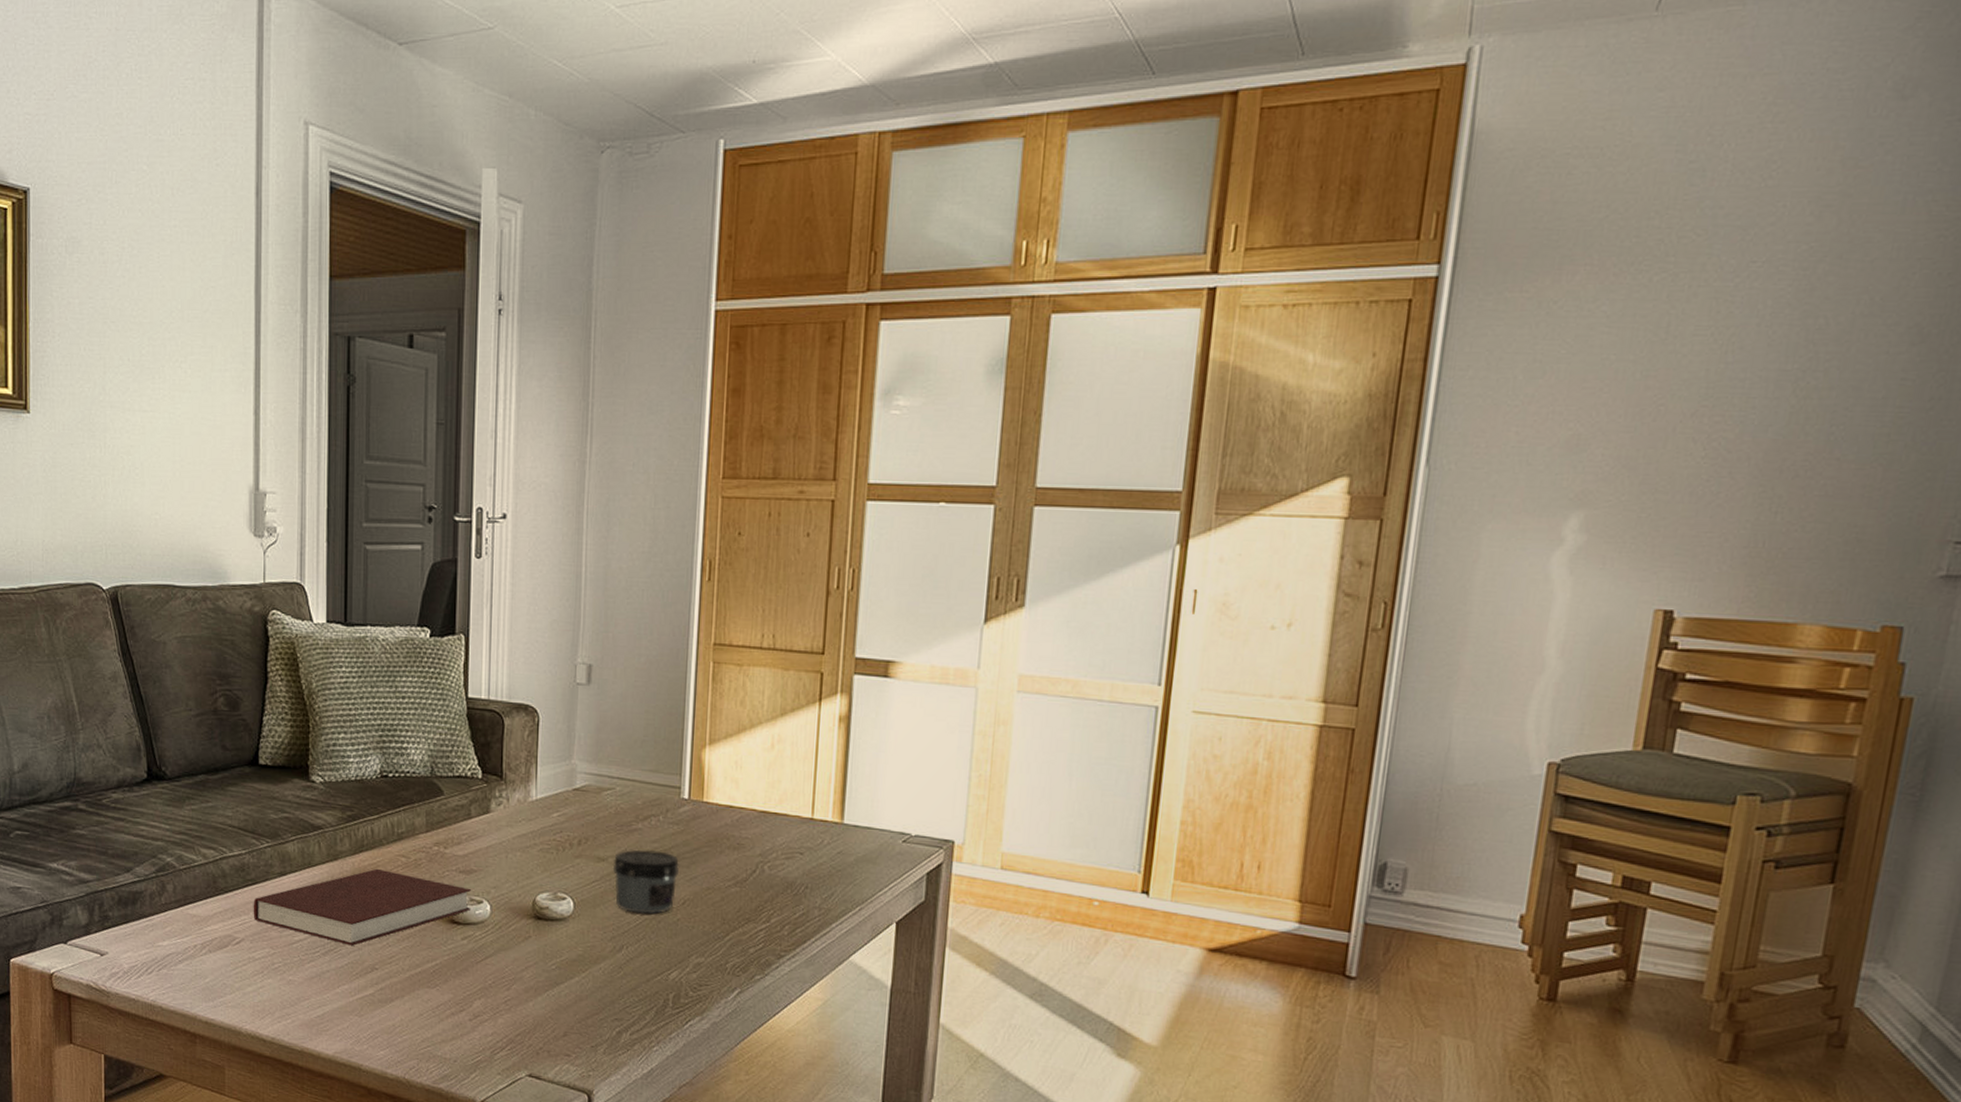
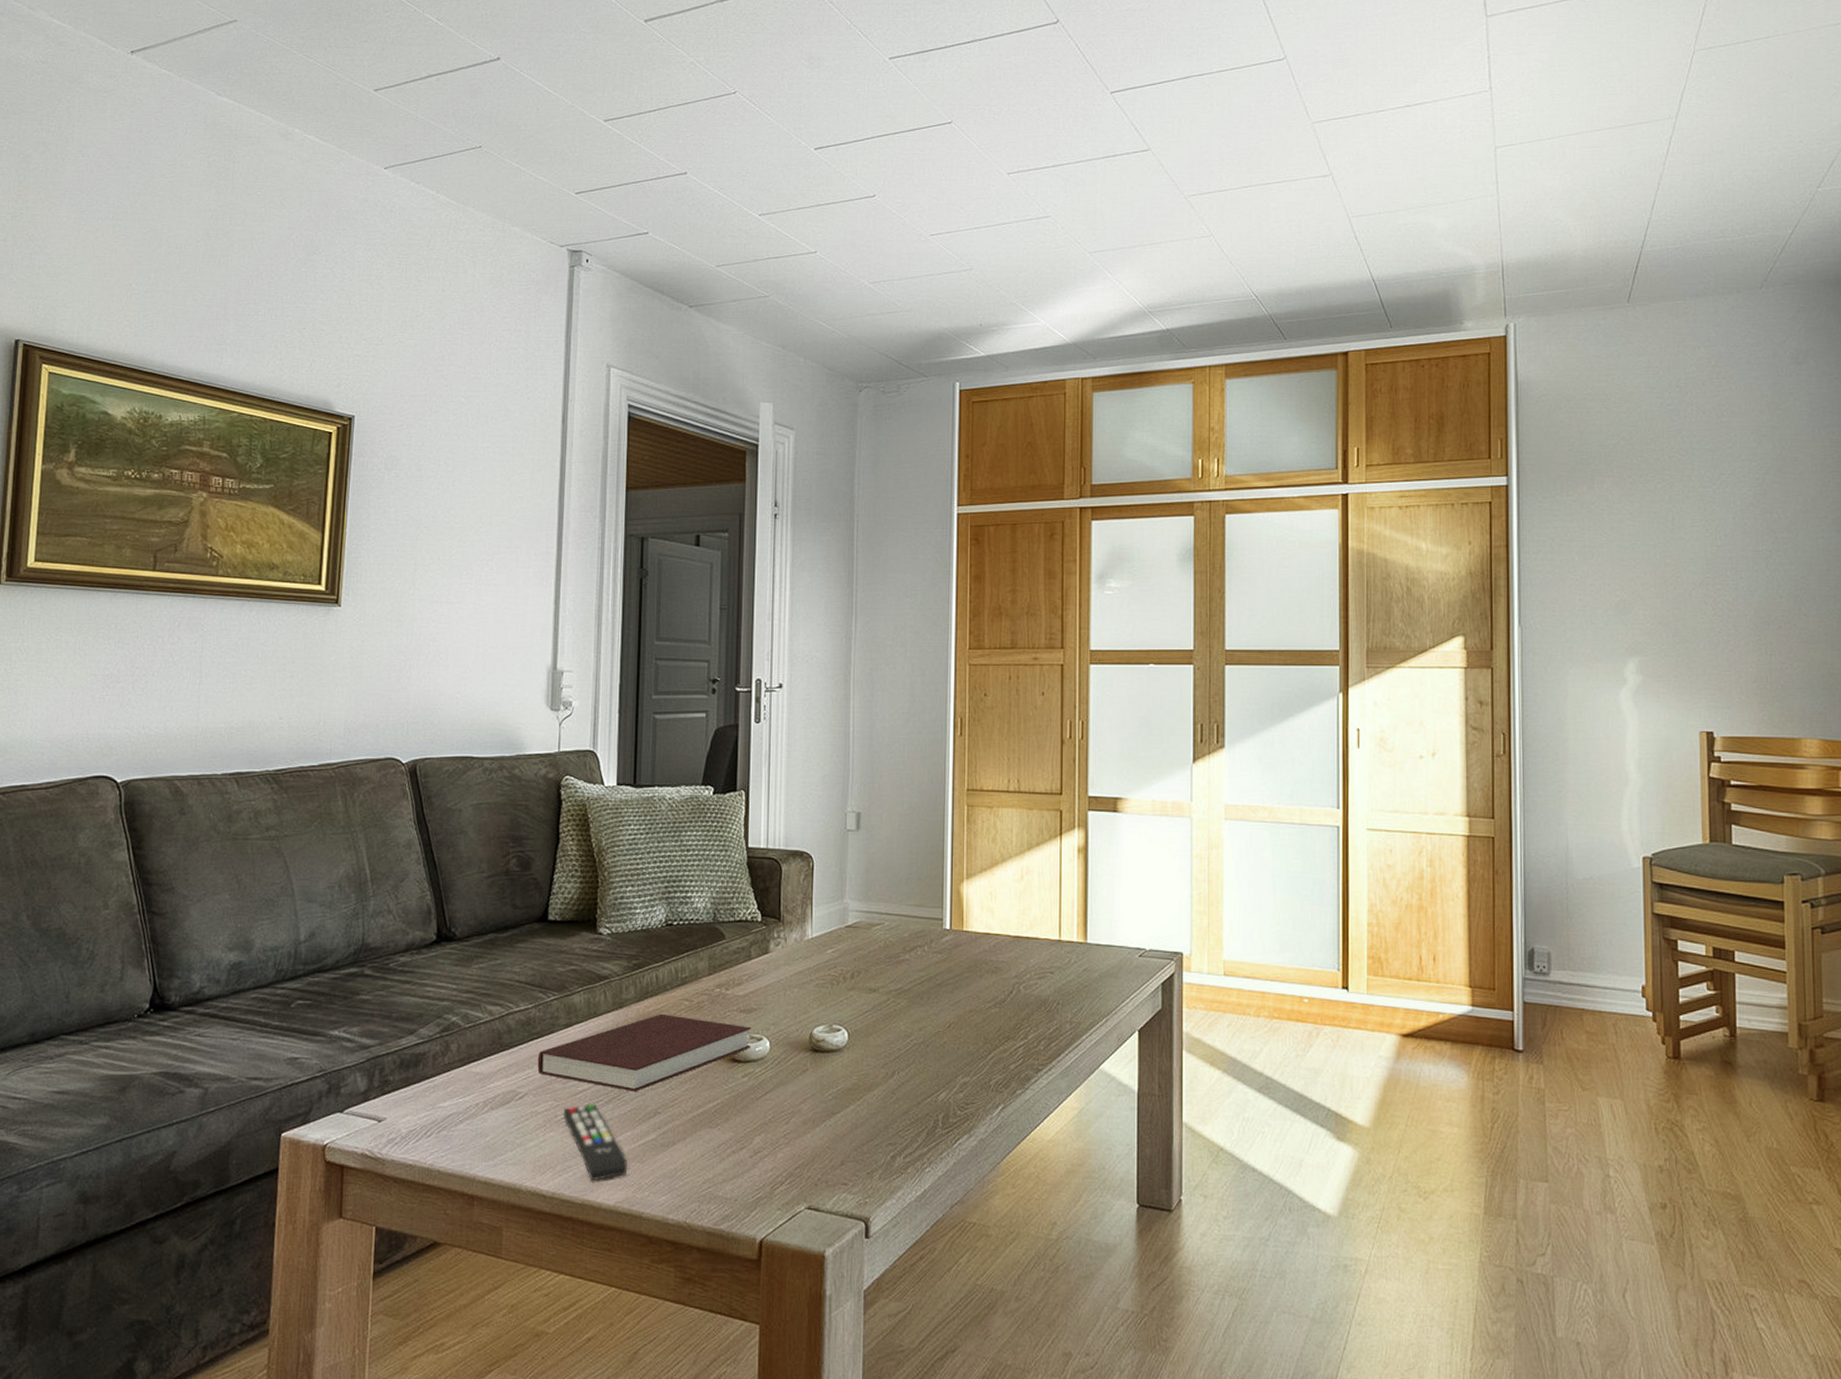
remote control: none [281,954,345,1030] -> present [564,1103,627,1181]
jar: present [612,849,680,914] -> none [883,979,945,1039]

